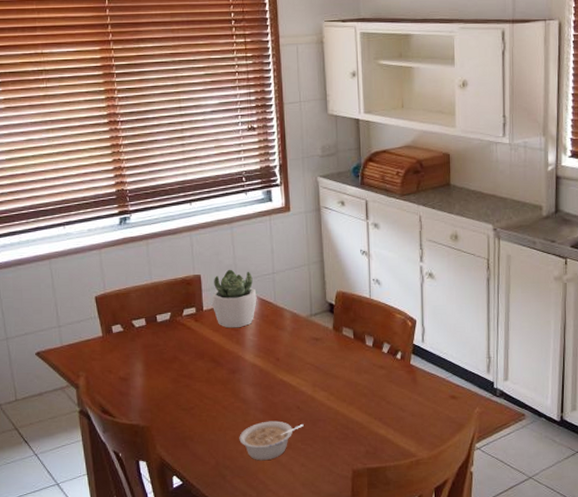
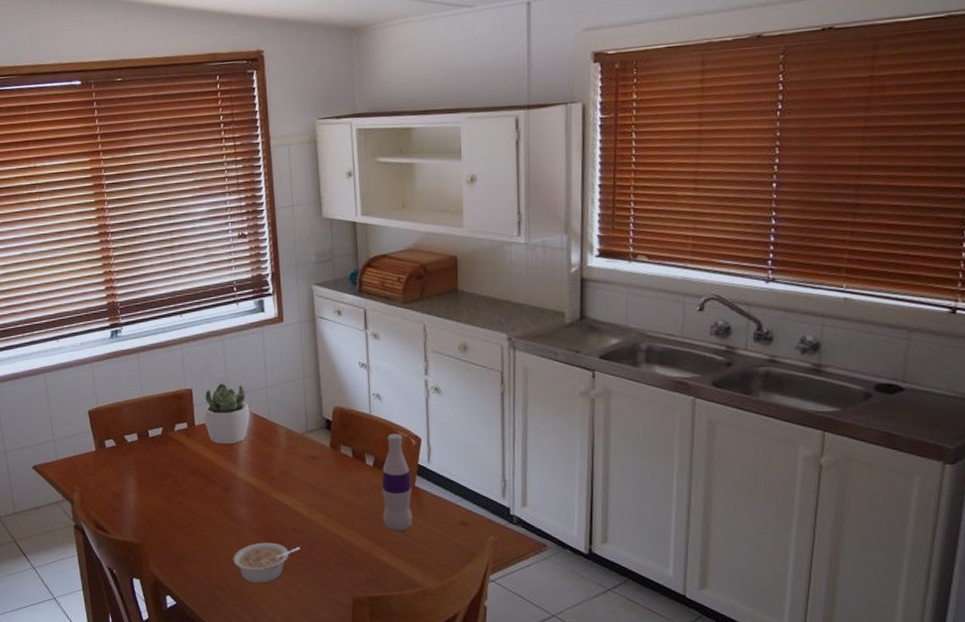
bottle: none [380,316,408,406] -> present [381,433,413,531]

